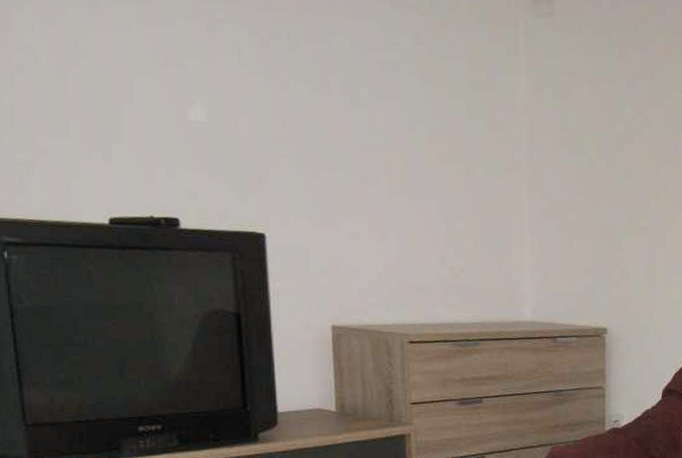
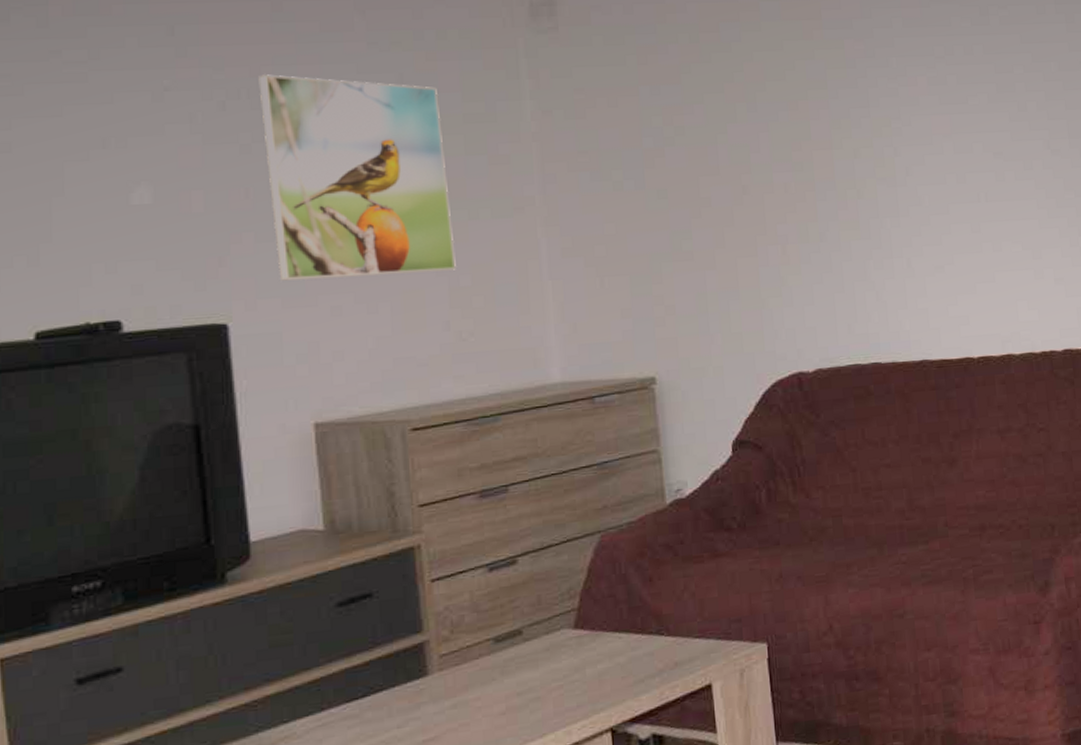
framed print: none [297,20,453,216] -> present [258,74,456,281]

